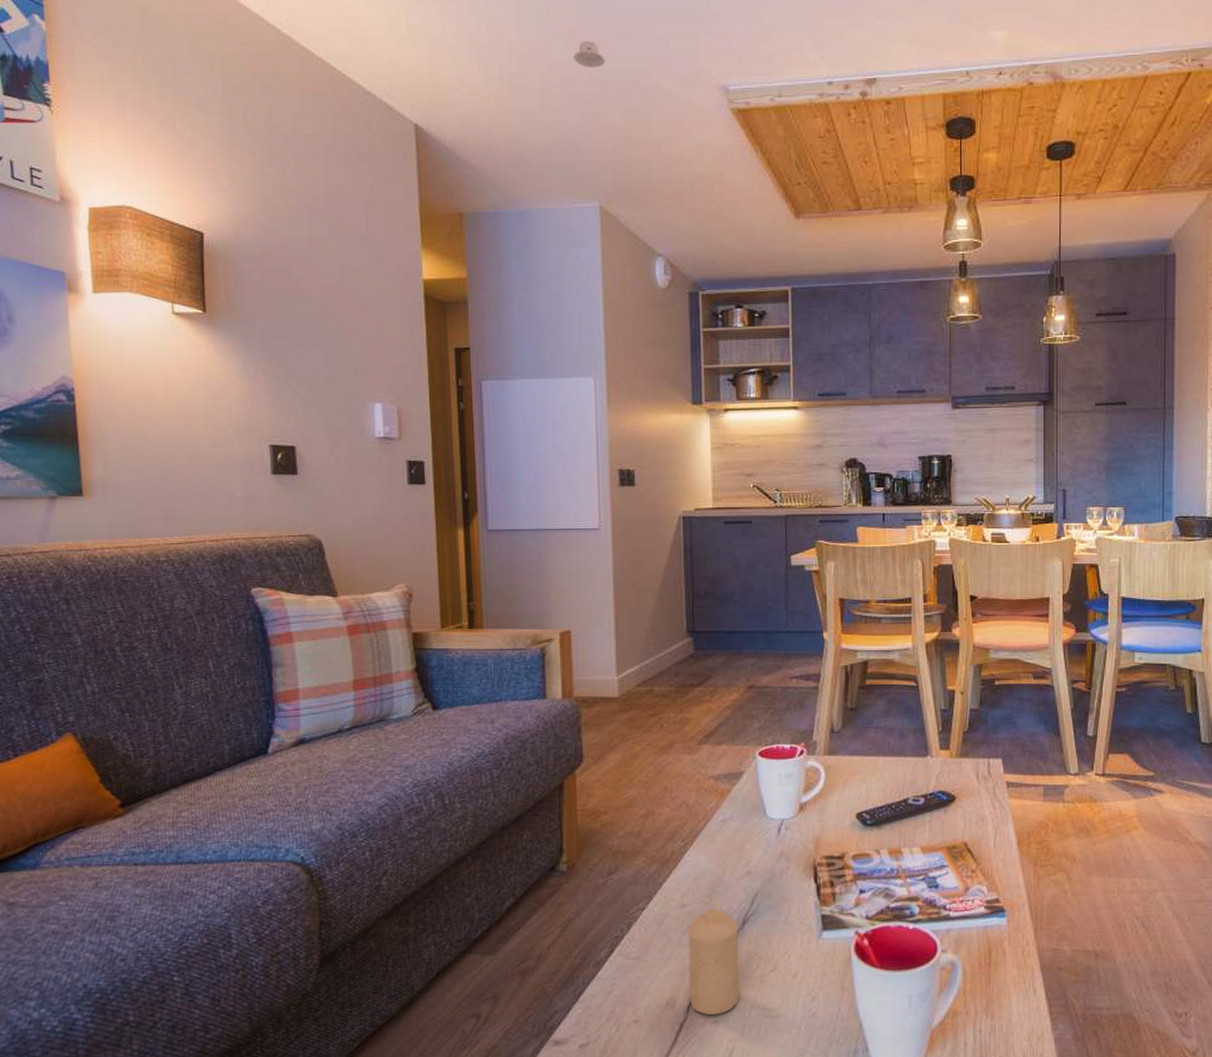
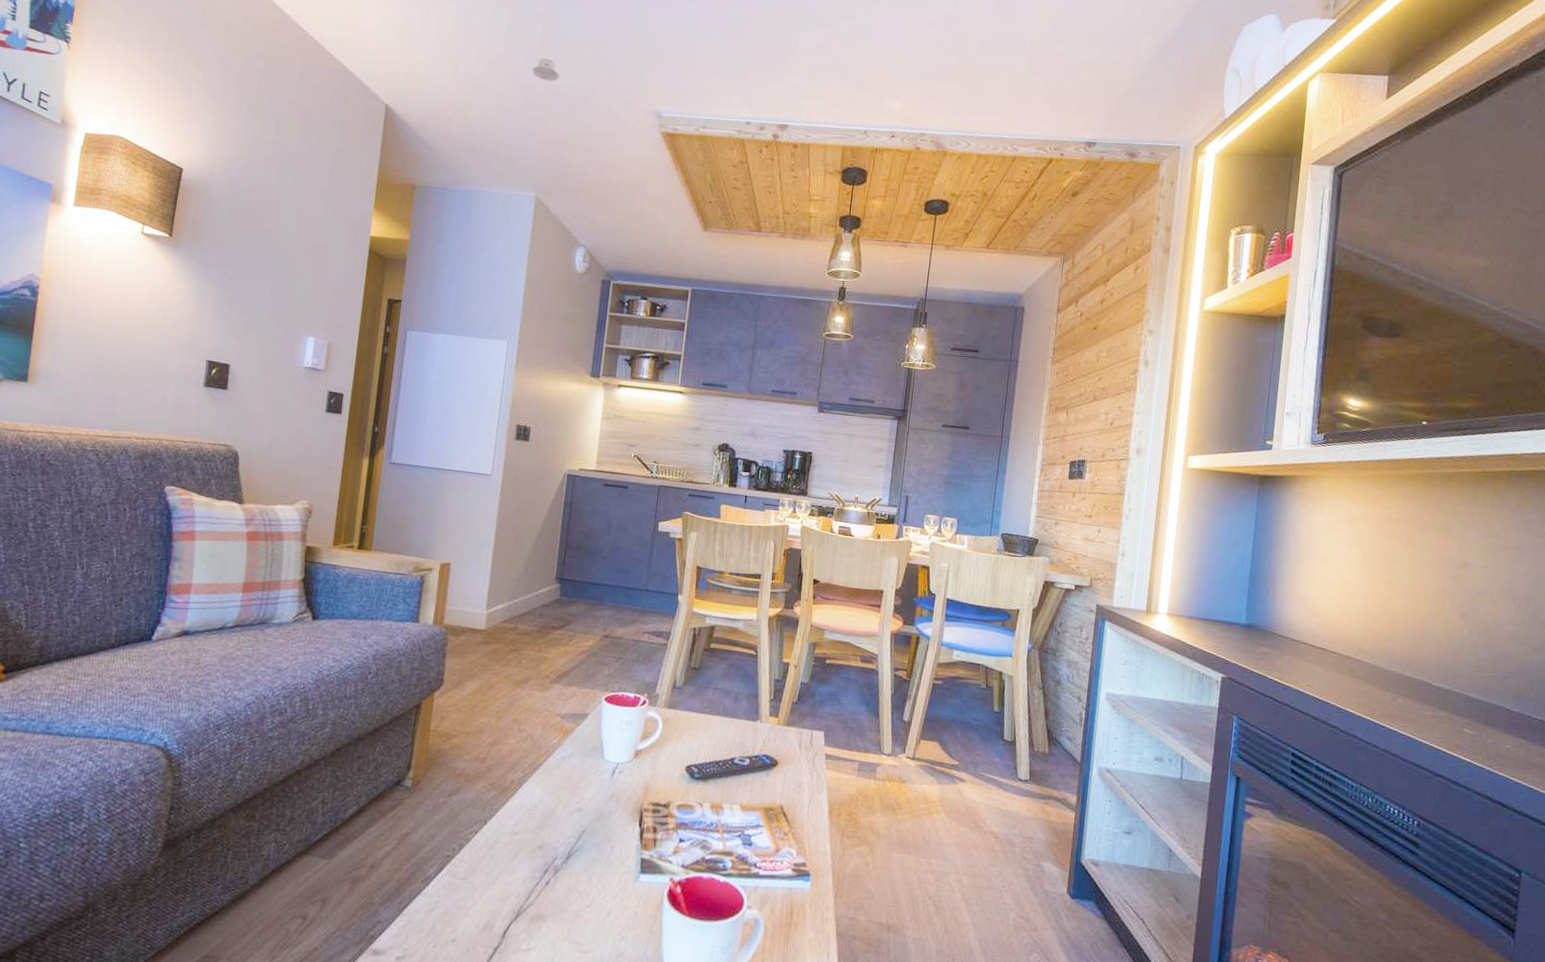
candle: present [688,908,739,1015] -> none [507,839,563,944]

